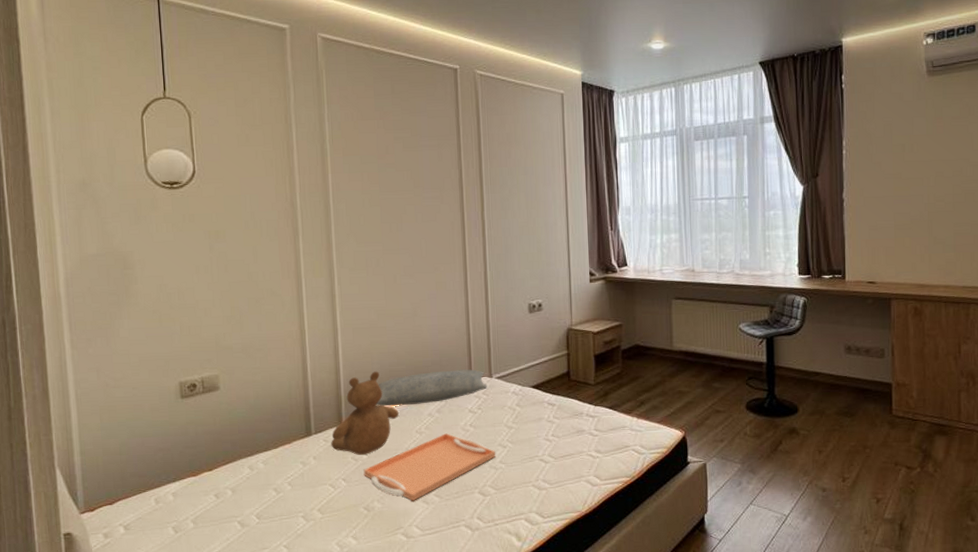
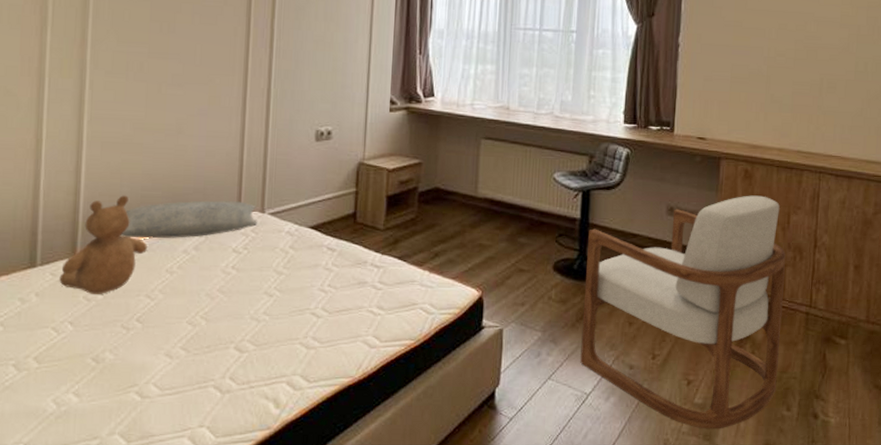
serving tray: present [363,433,496,501] -> none [96,275,260,354]
armchair: none [775,329,960,541] -> present [580,195,786,429]

